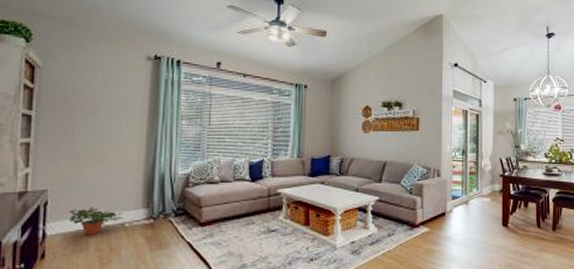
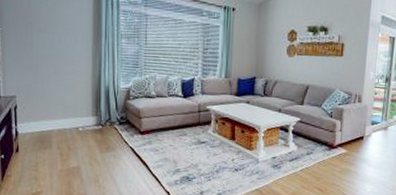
potted plant: present [68,207,124,236] -> none [34,112,78,136]

